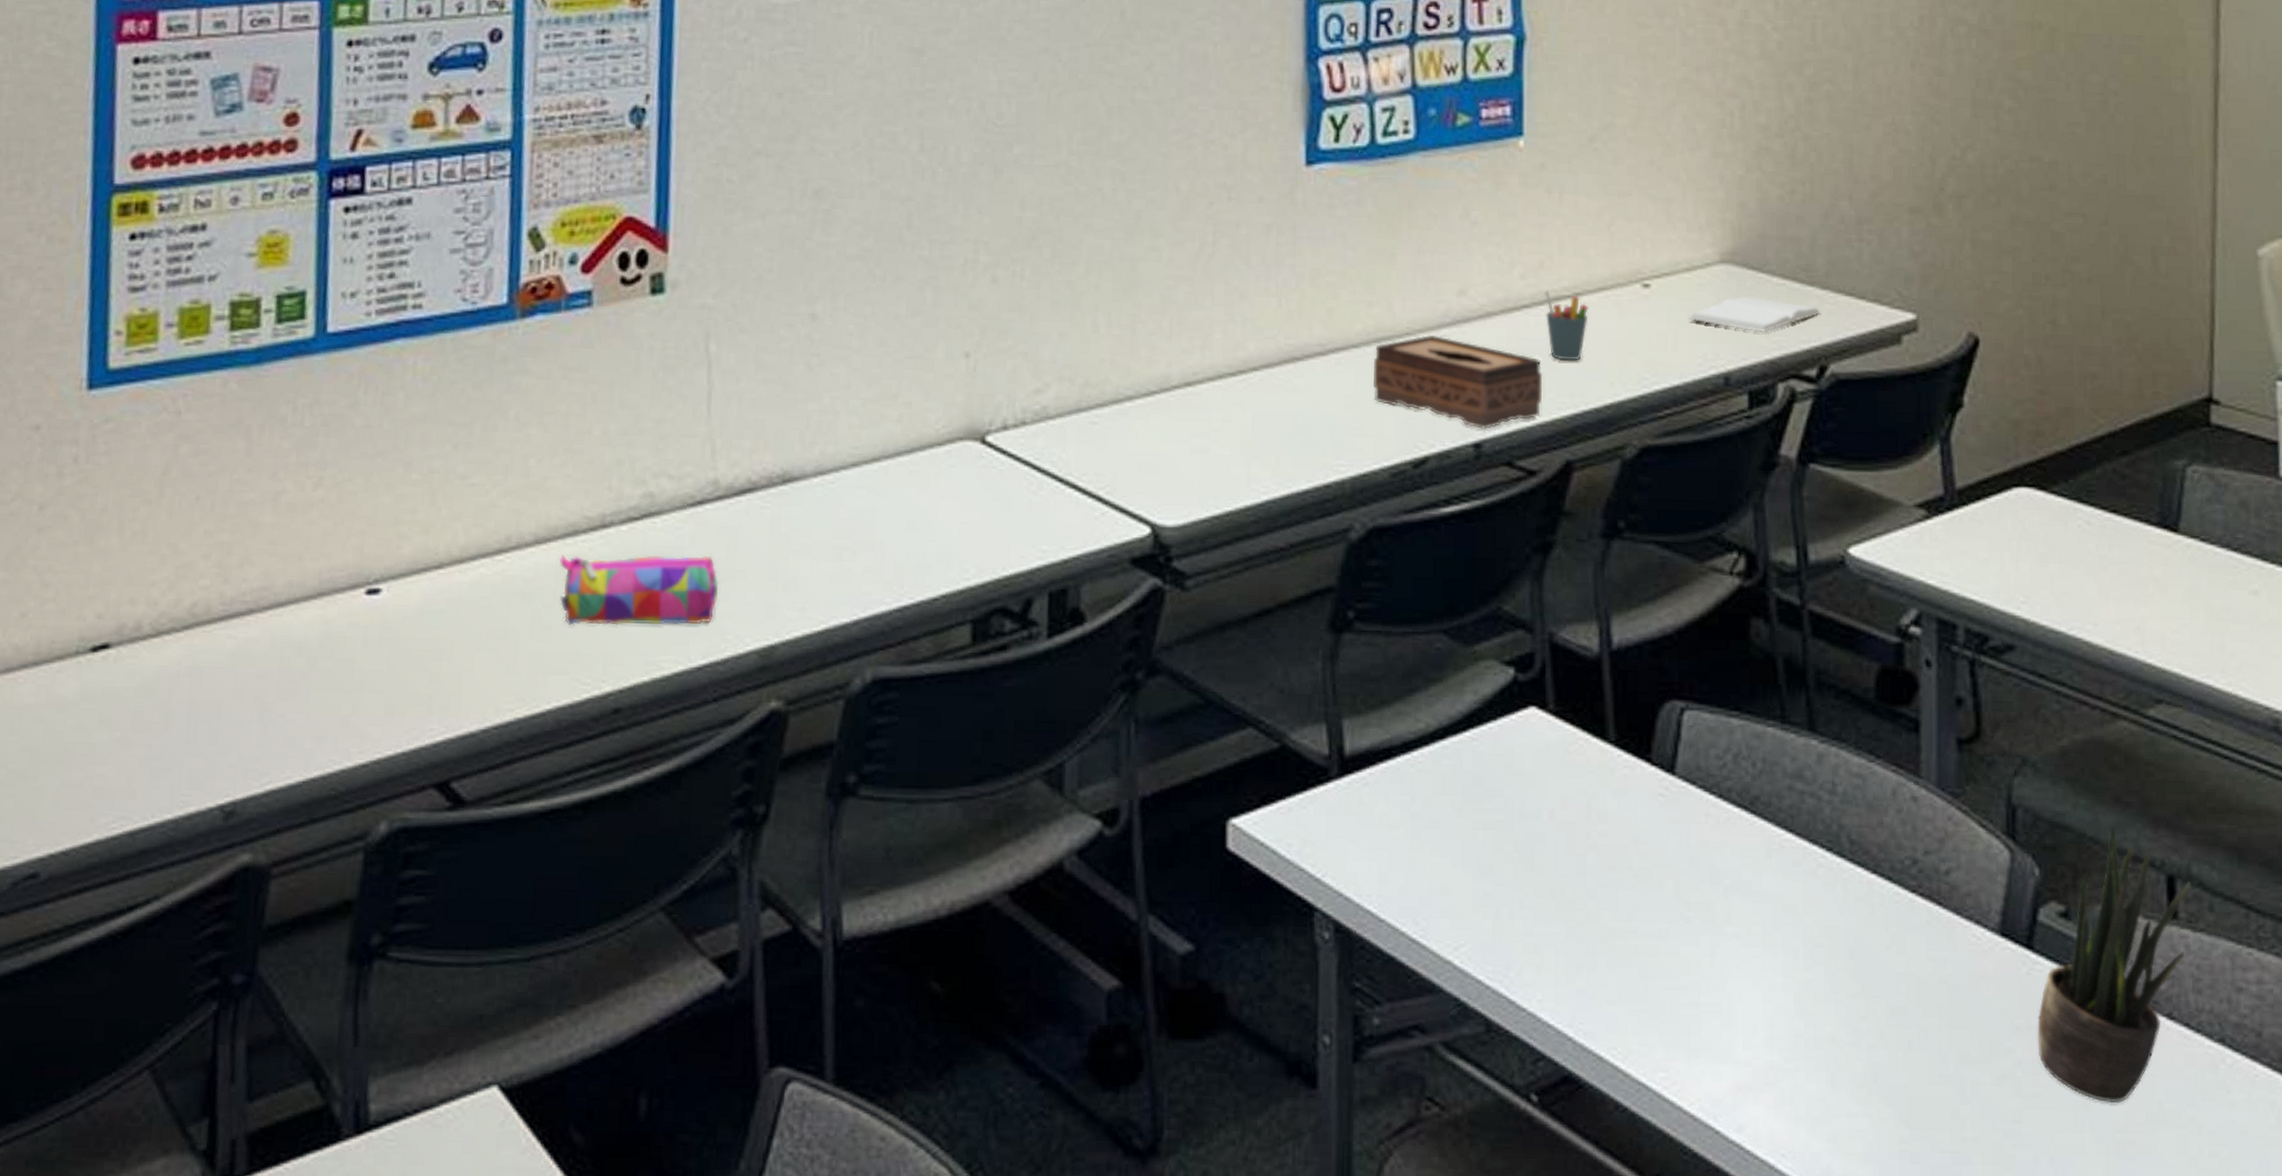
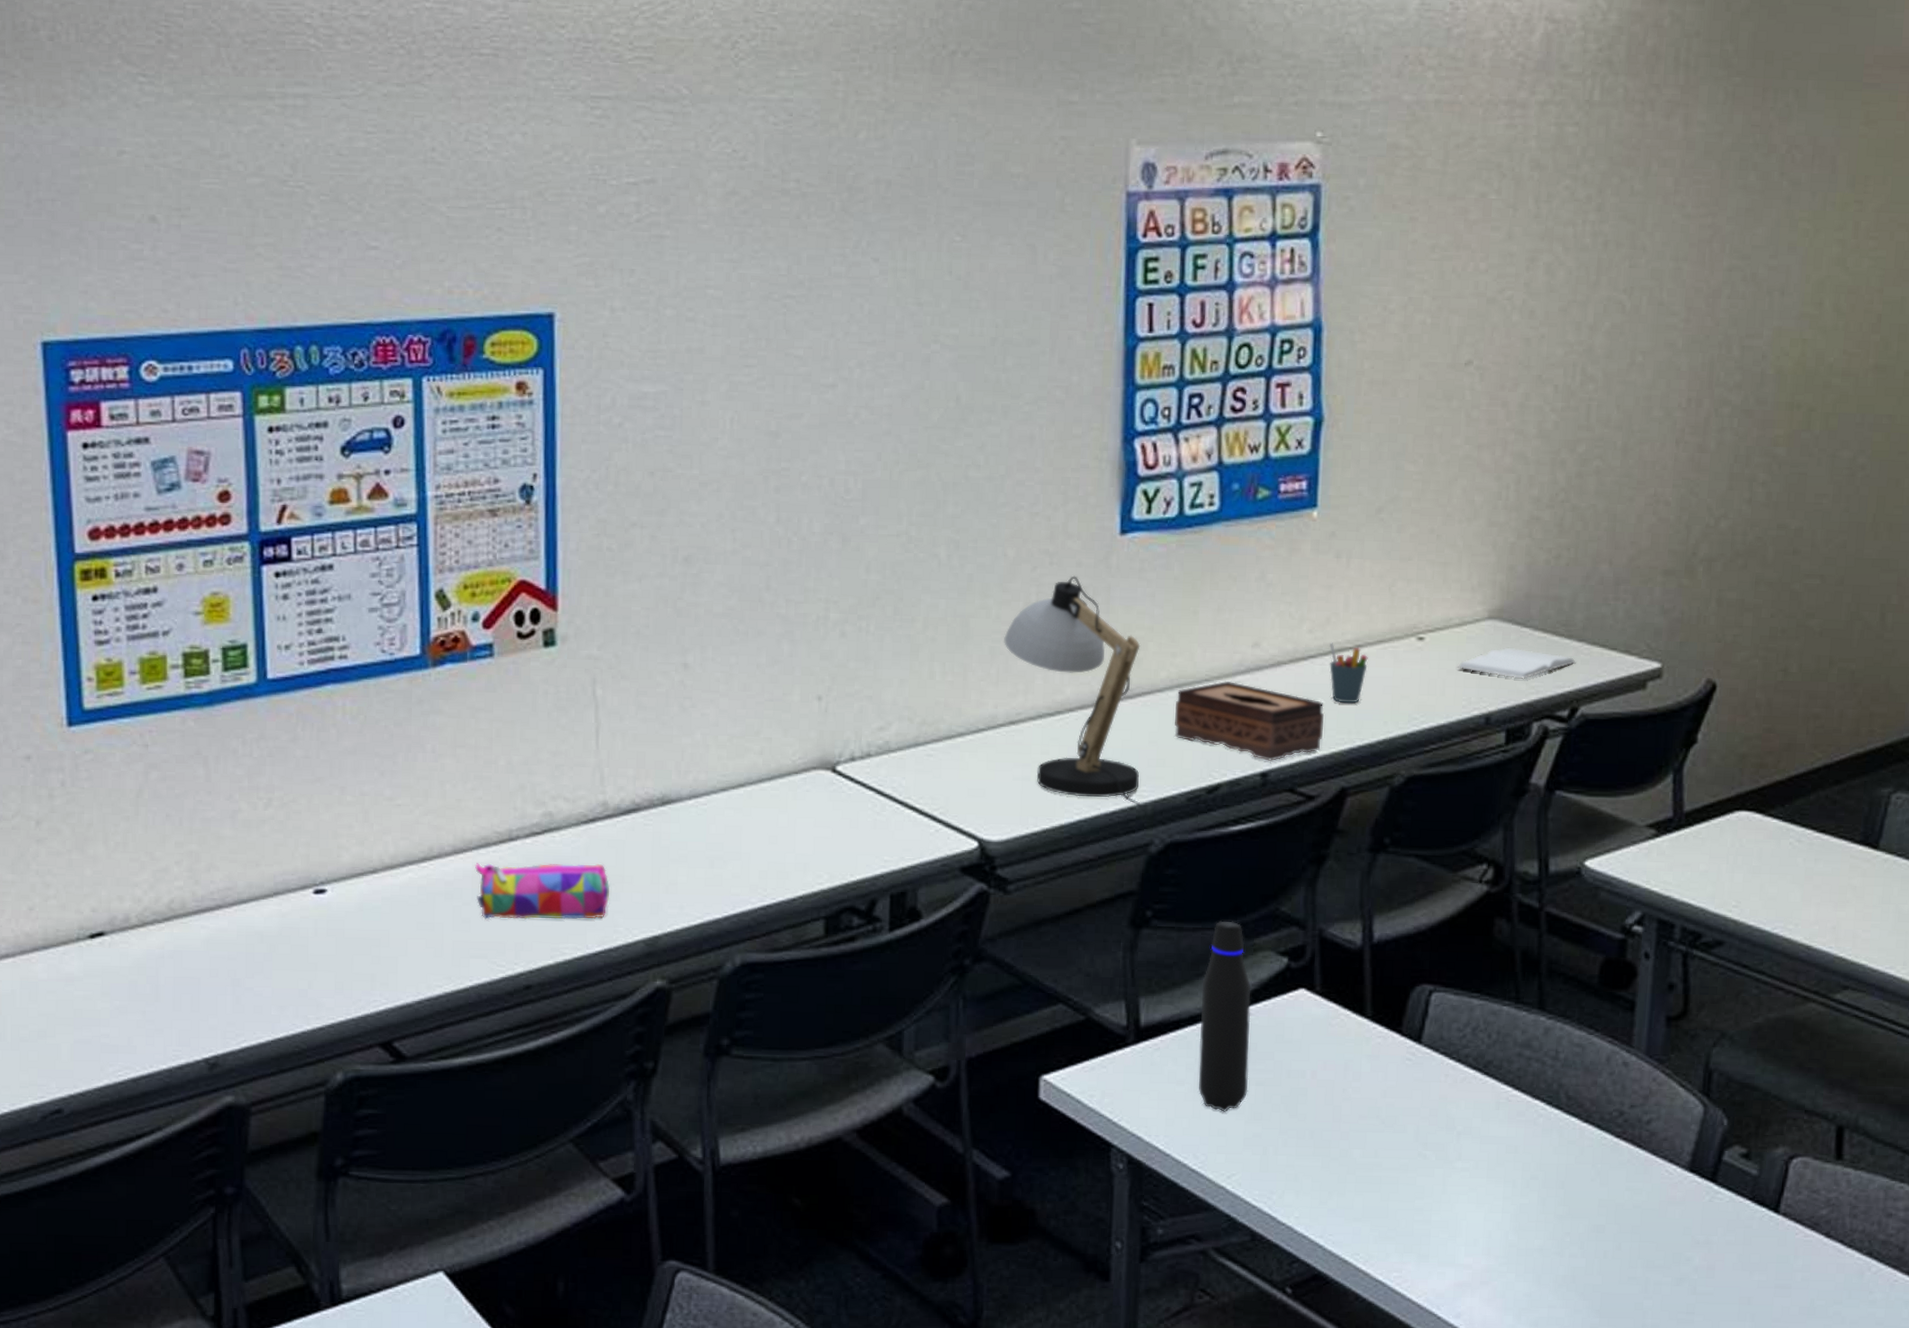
desk lamp: none [1177,212,1336,483] -> present [1004,575,1141,806]
water bottle: none [1415,623,1475,864] -> present [1198,920,1252,1112]
potted plant: present [2037,823,2191,1102] -> none [1712,1084,1858,1300]

